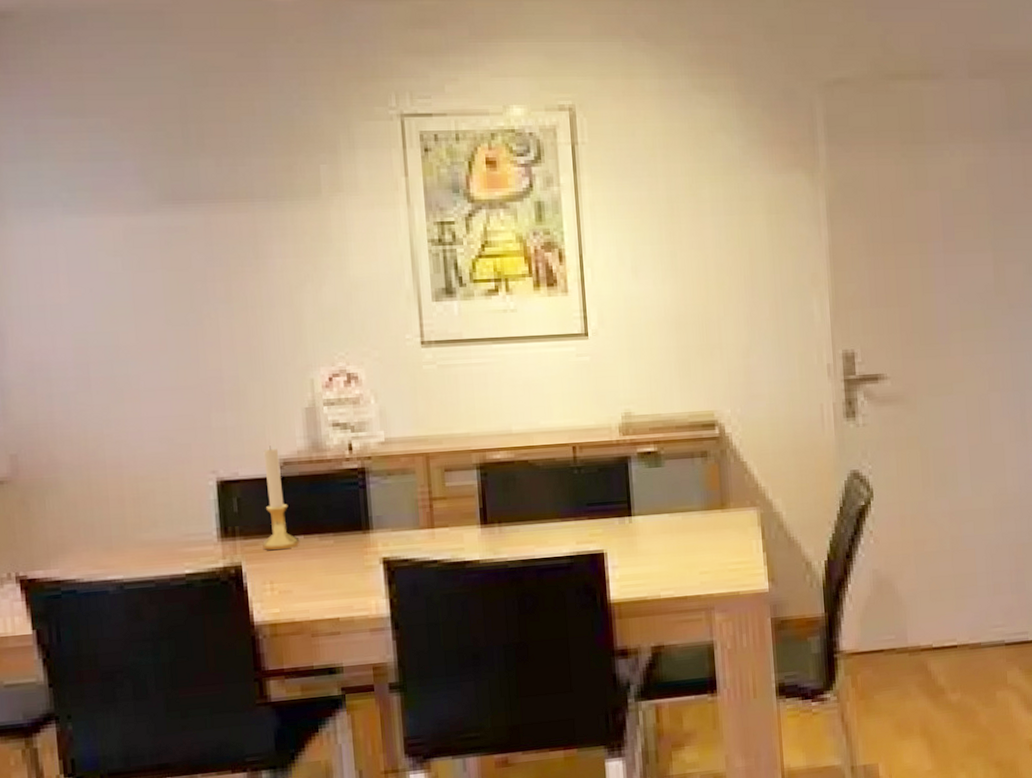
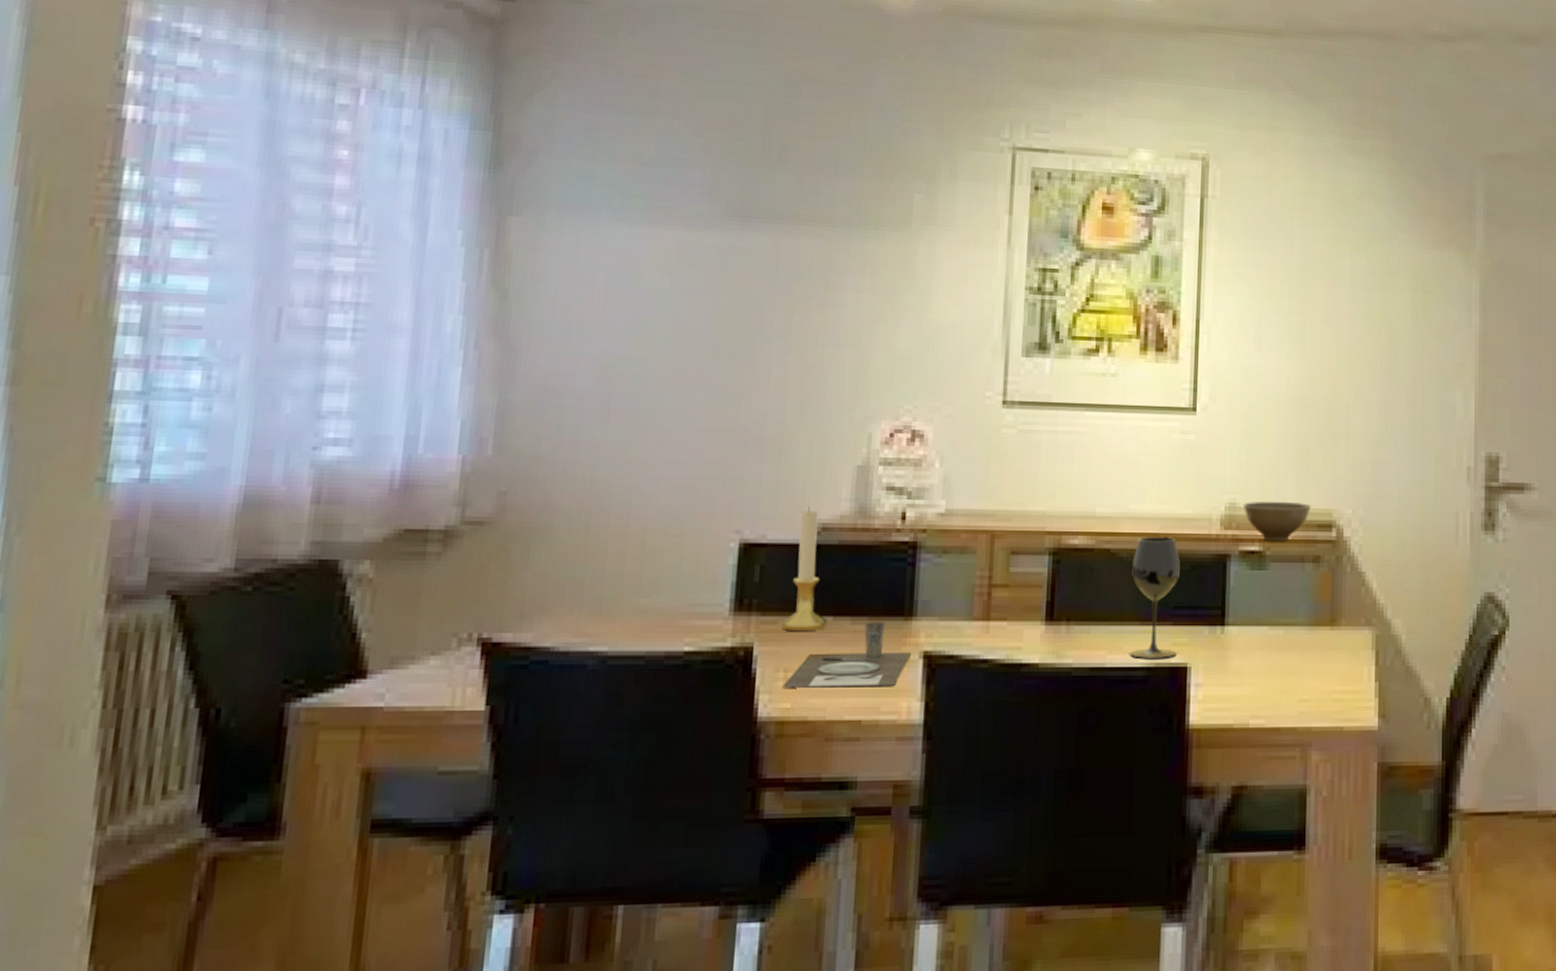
place setting: none [270,536,372,597] -> present [782,622,911,688]
wineglass: none [547,446,594,549] -> present [1130,537,1181,658]
bowl: none [636,407,695,442] -> present [1242,501,1311,541]

